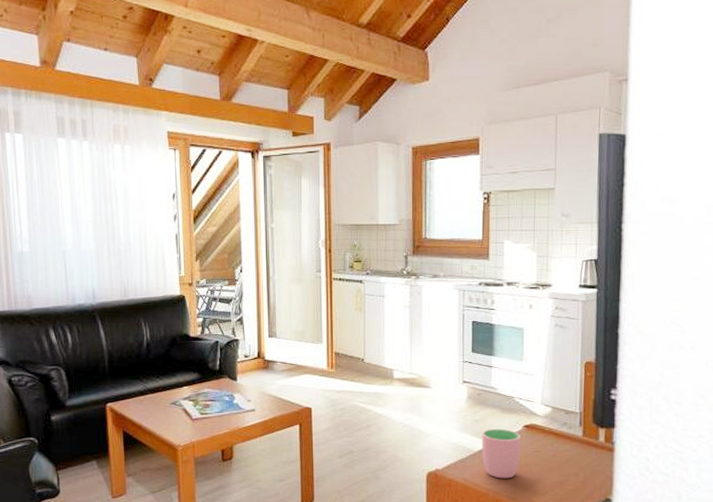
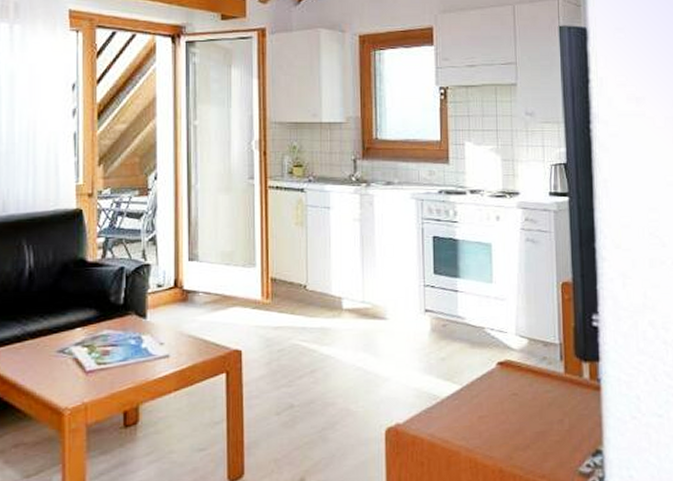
cup: present [482,428,521,479] -> none [450,367,495,432]

